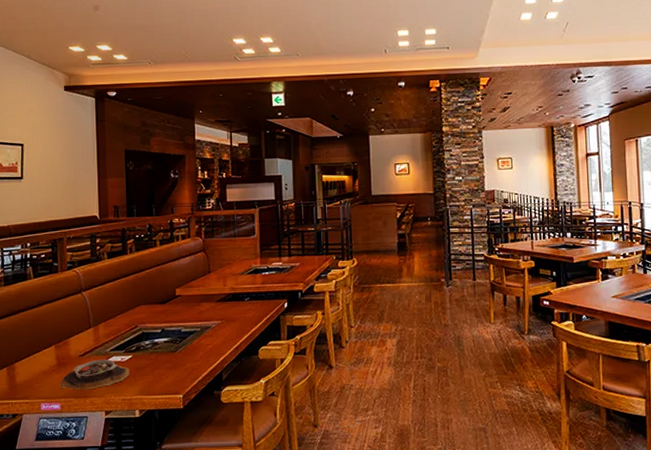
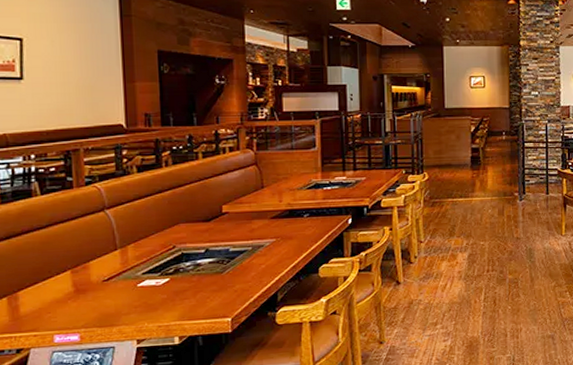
soup bowl: present [61,359,130,390] -> none [79,283,167,319]

